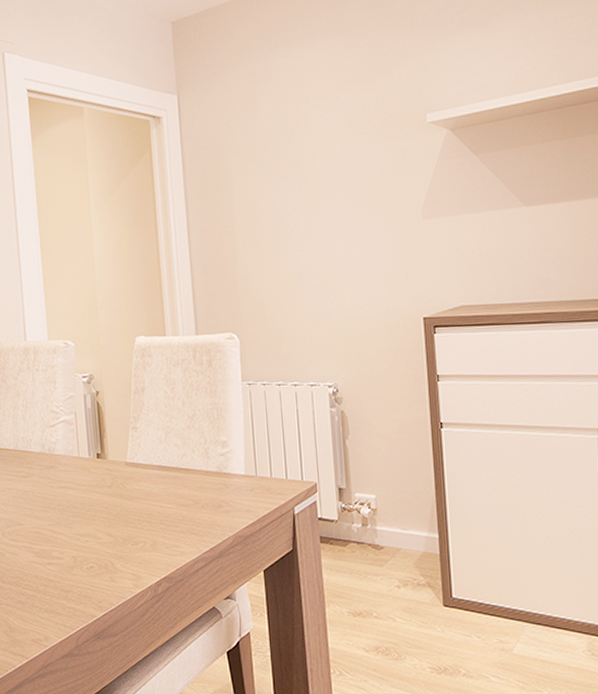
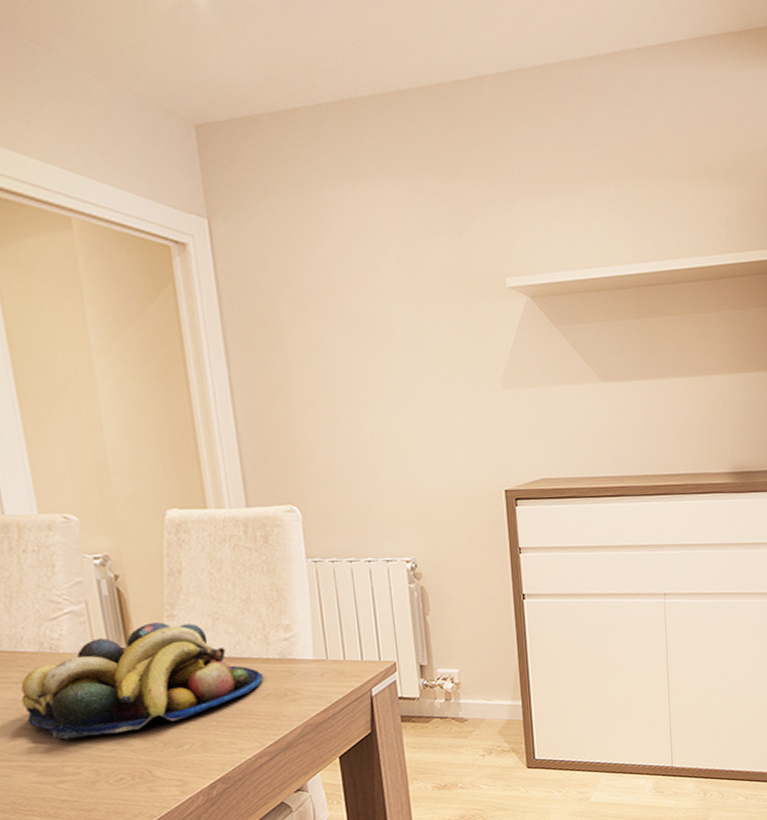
fruit bowl: none [27,433,203,528] -> present [21,622,263,740]

